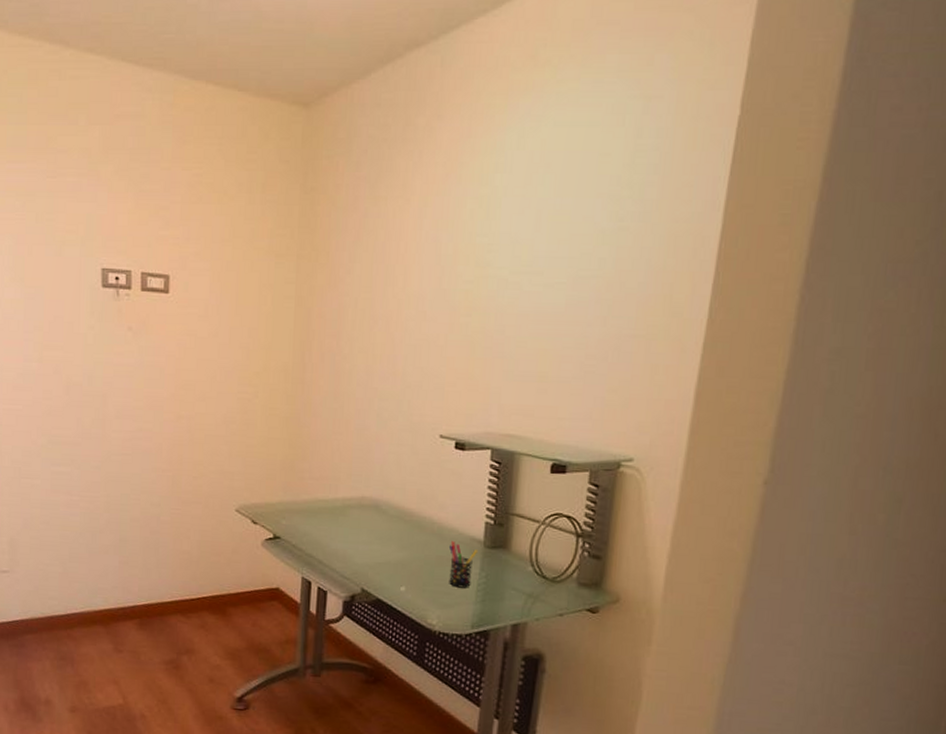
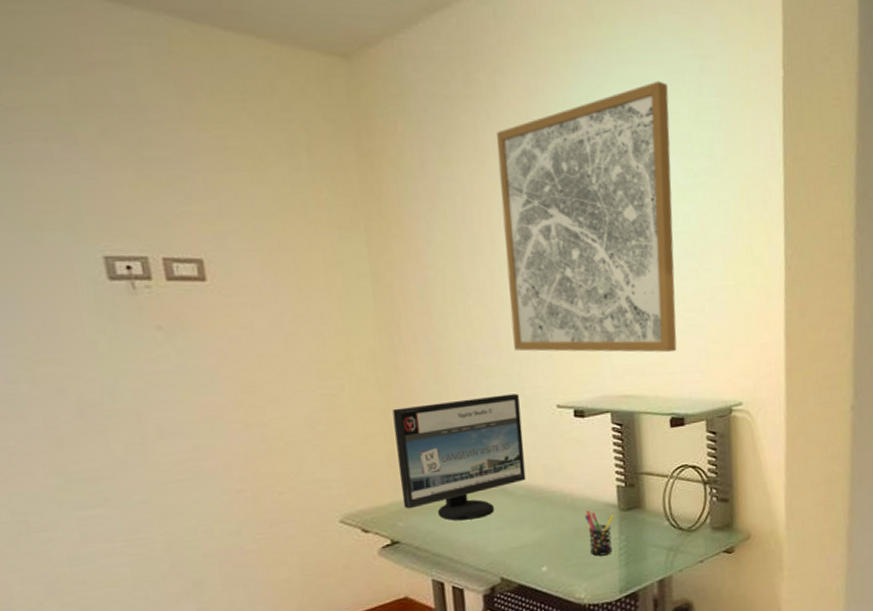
computer monitor: none [288,418,407,530] -> present [392,393,526,521]
wall art: none [409,122,604,398] -> present [496,81,677,353]

